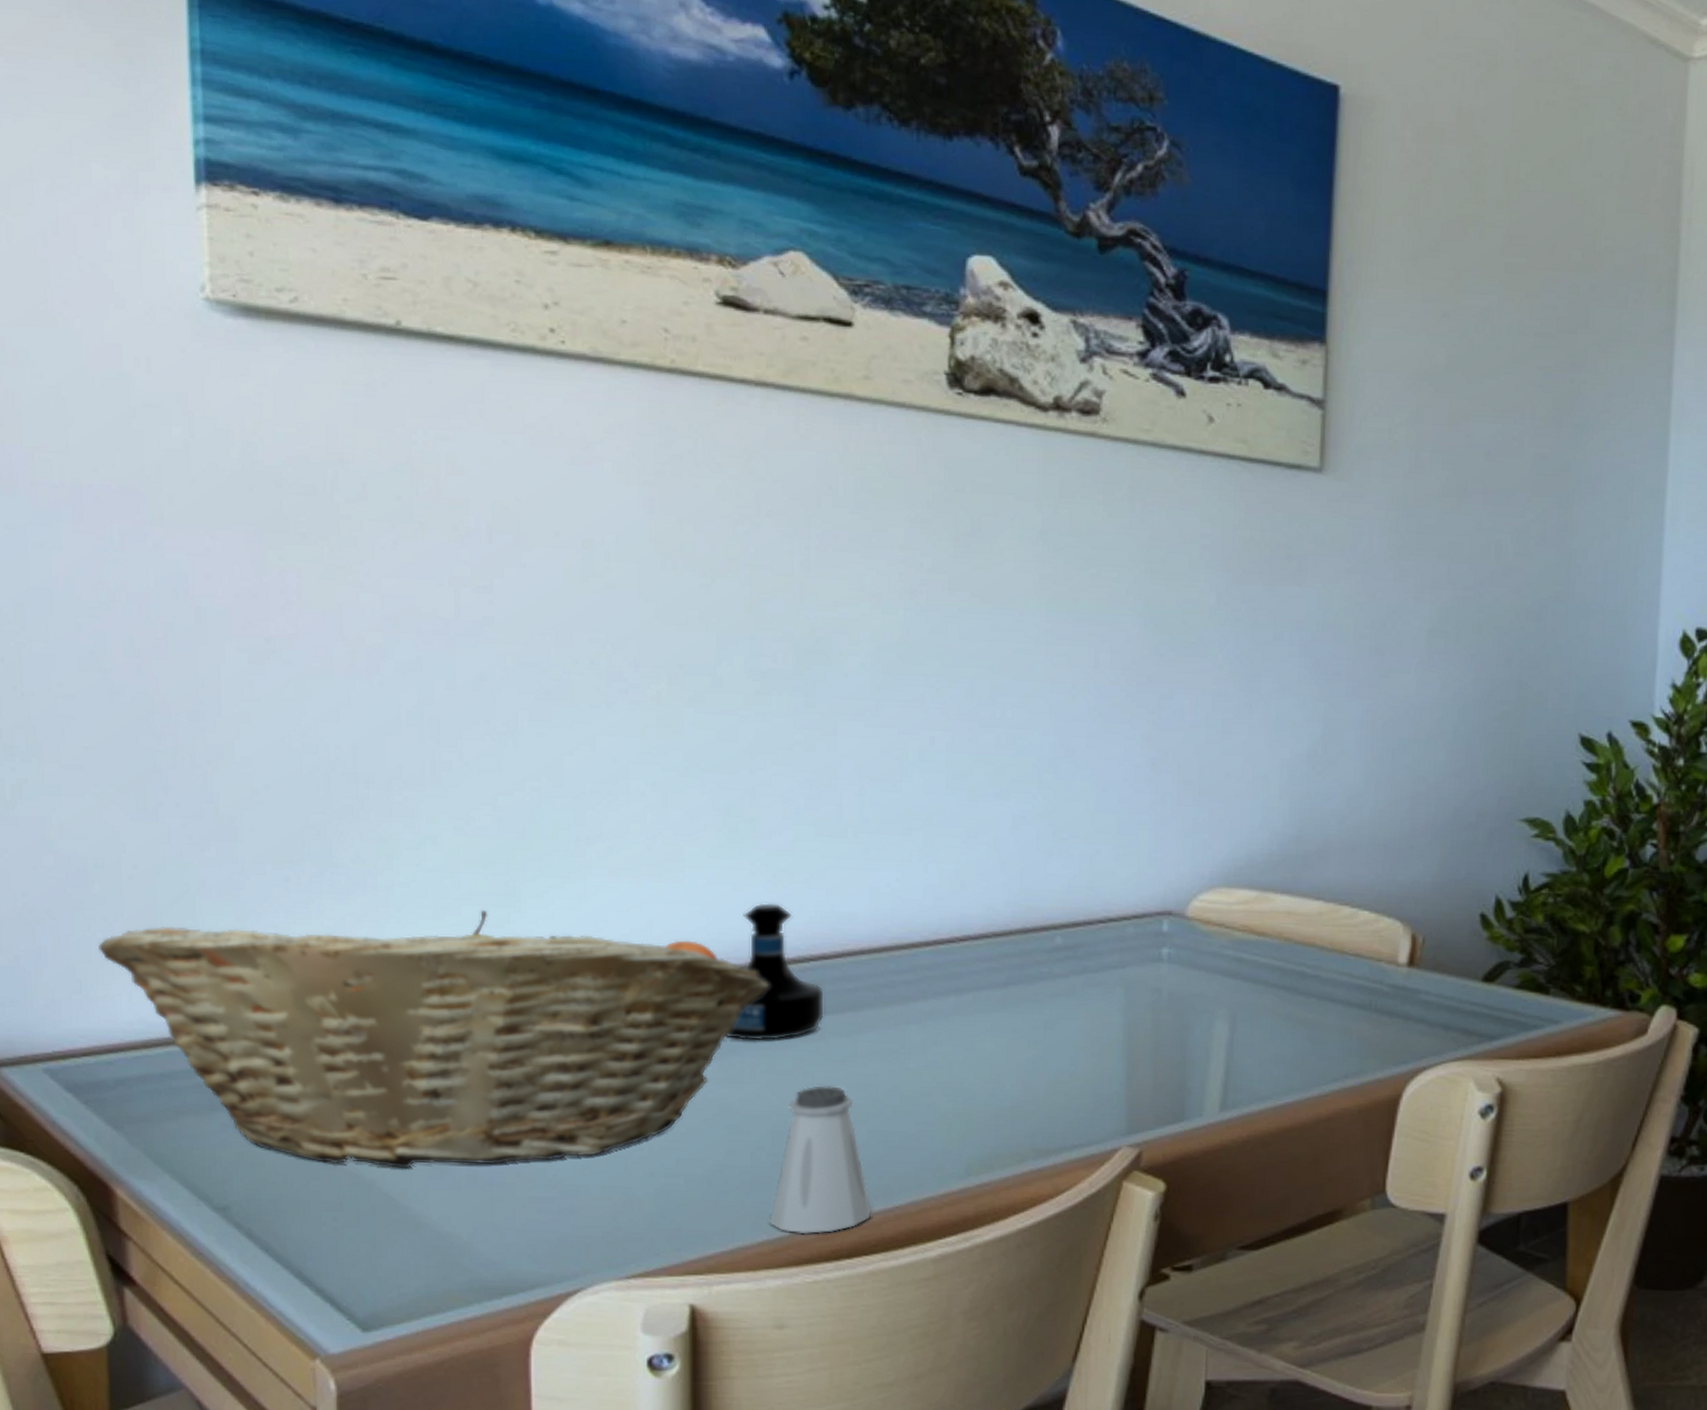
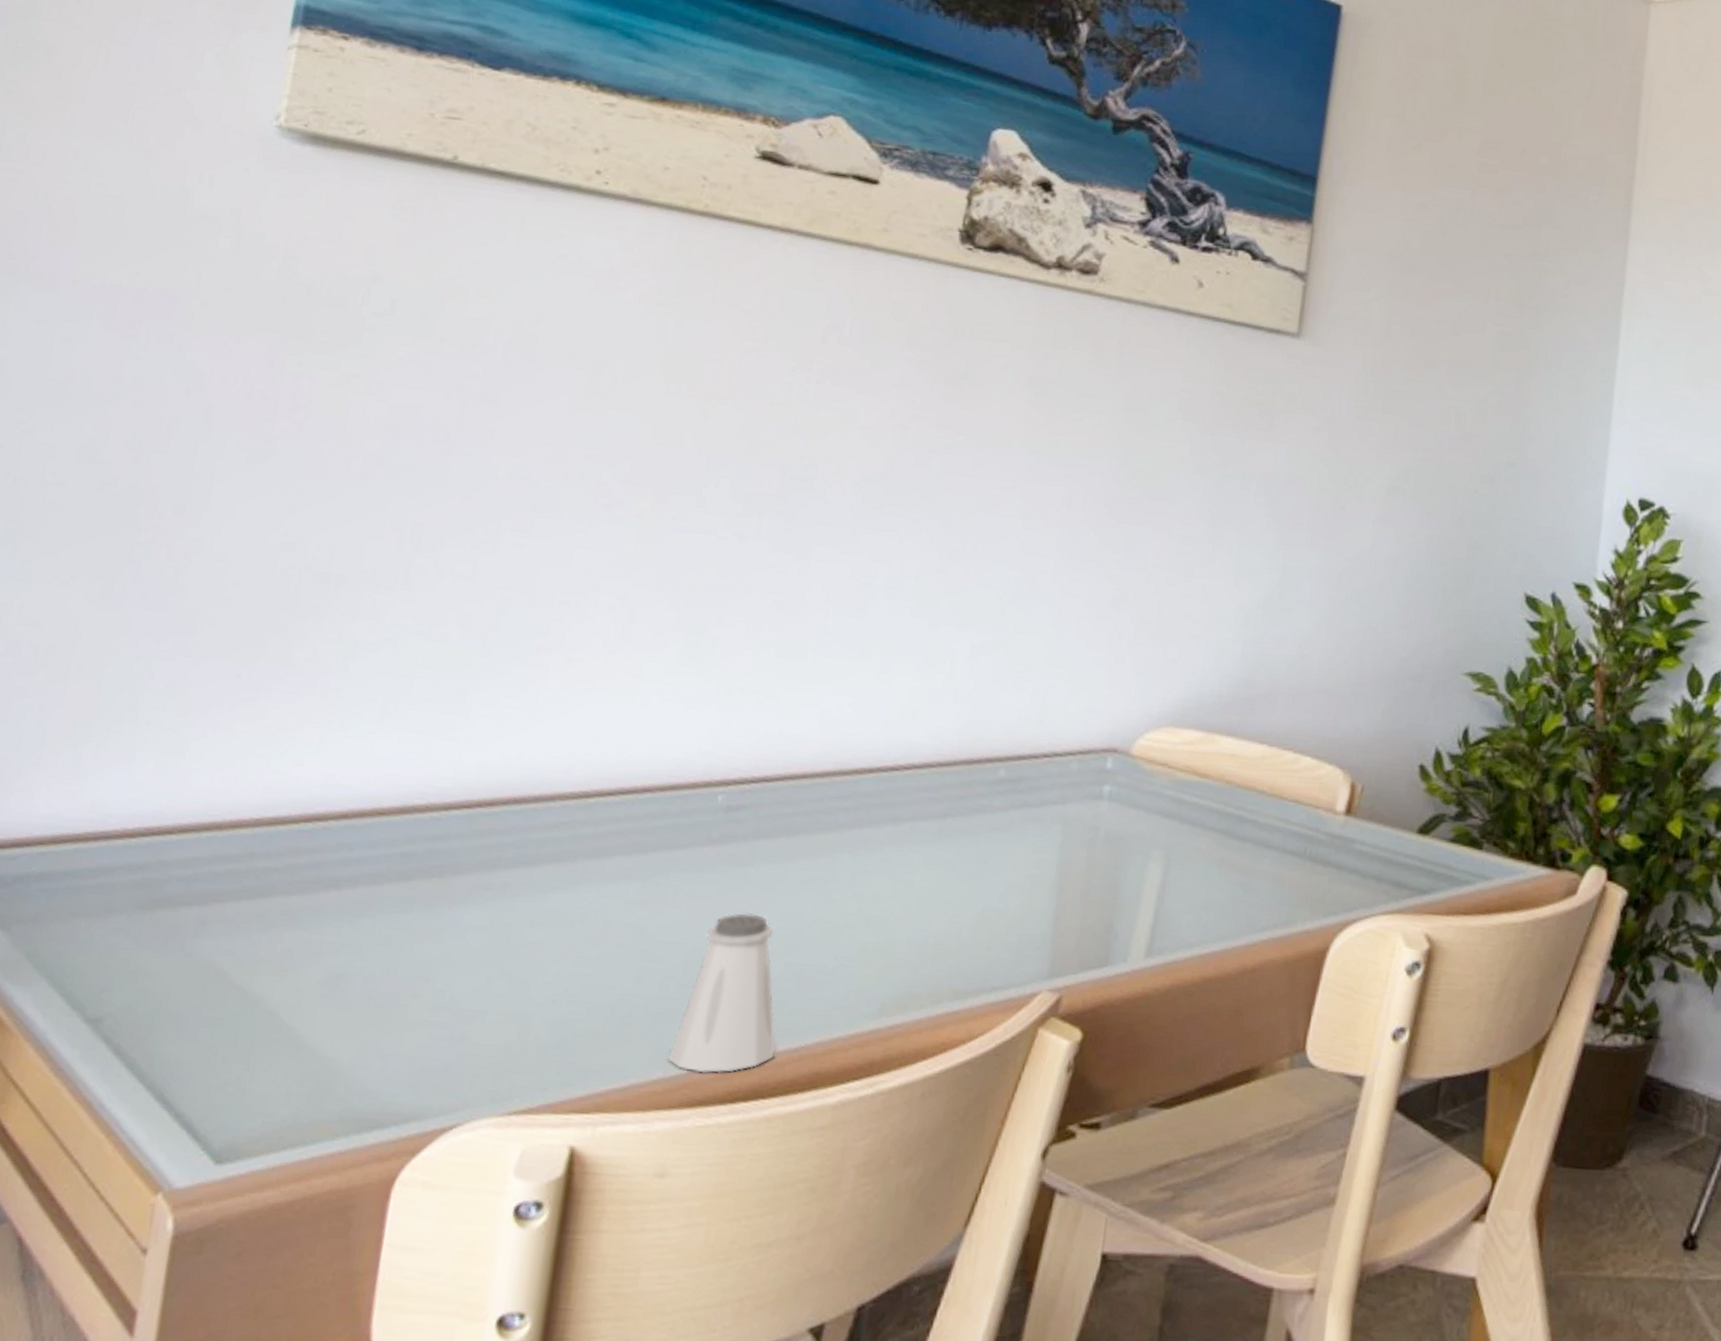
fruit basket: present [98,910,770,1169] -> none [29,716,707,985]
tequila bottle: present [726,902,824,1041] -> none [654,721,761,864]

